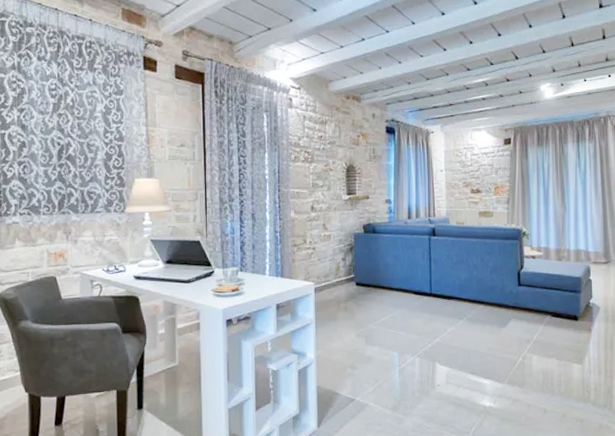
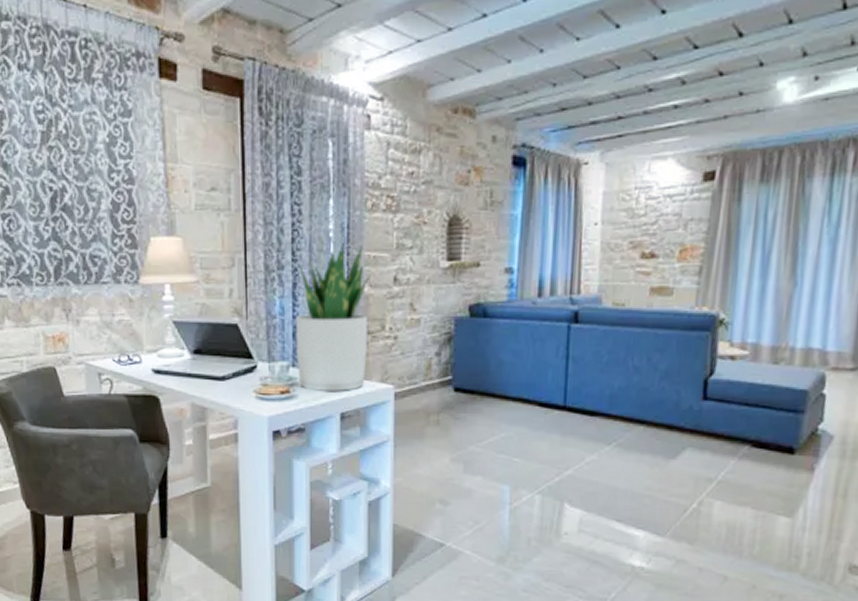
planter: none [242,183,295,289] -> present [295,243,371,392]

